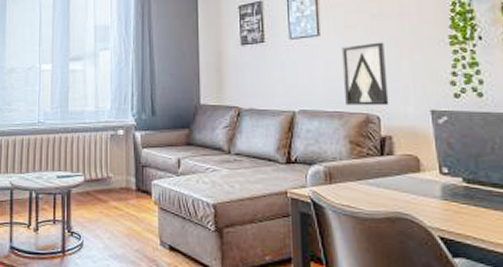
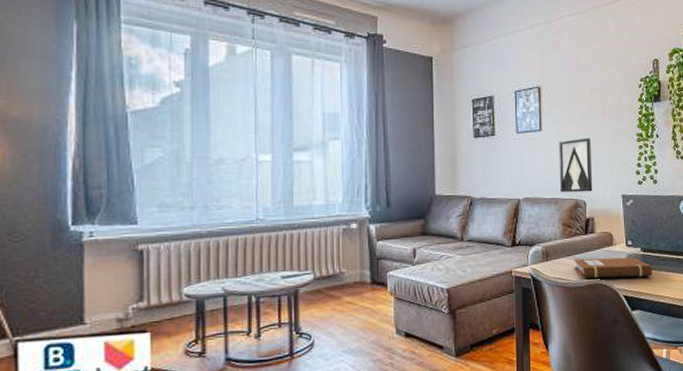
notebook: none [366,184,482,217] -> present [574,257,652,279]

